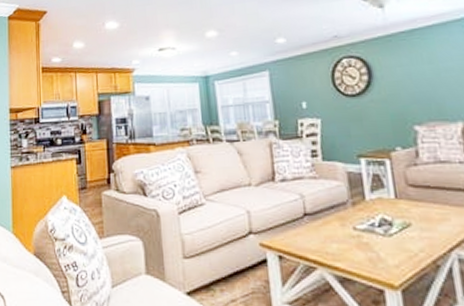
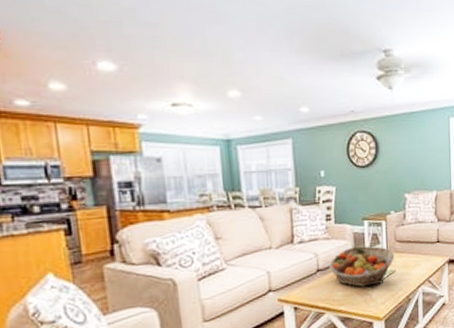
fruit basket: none [318,189,408,241] -> present [329,246,395,287]

